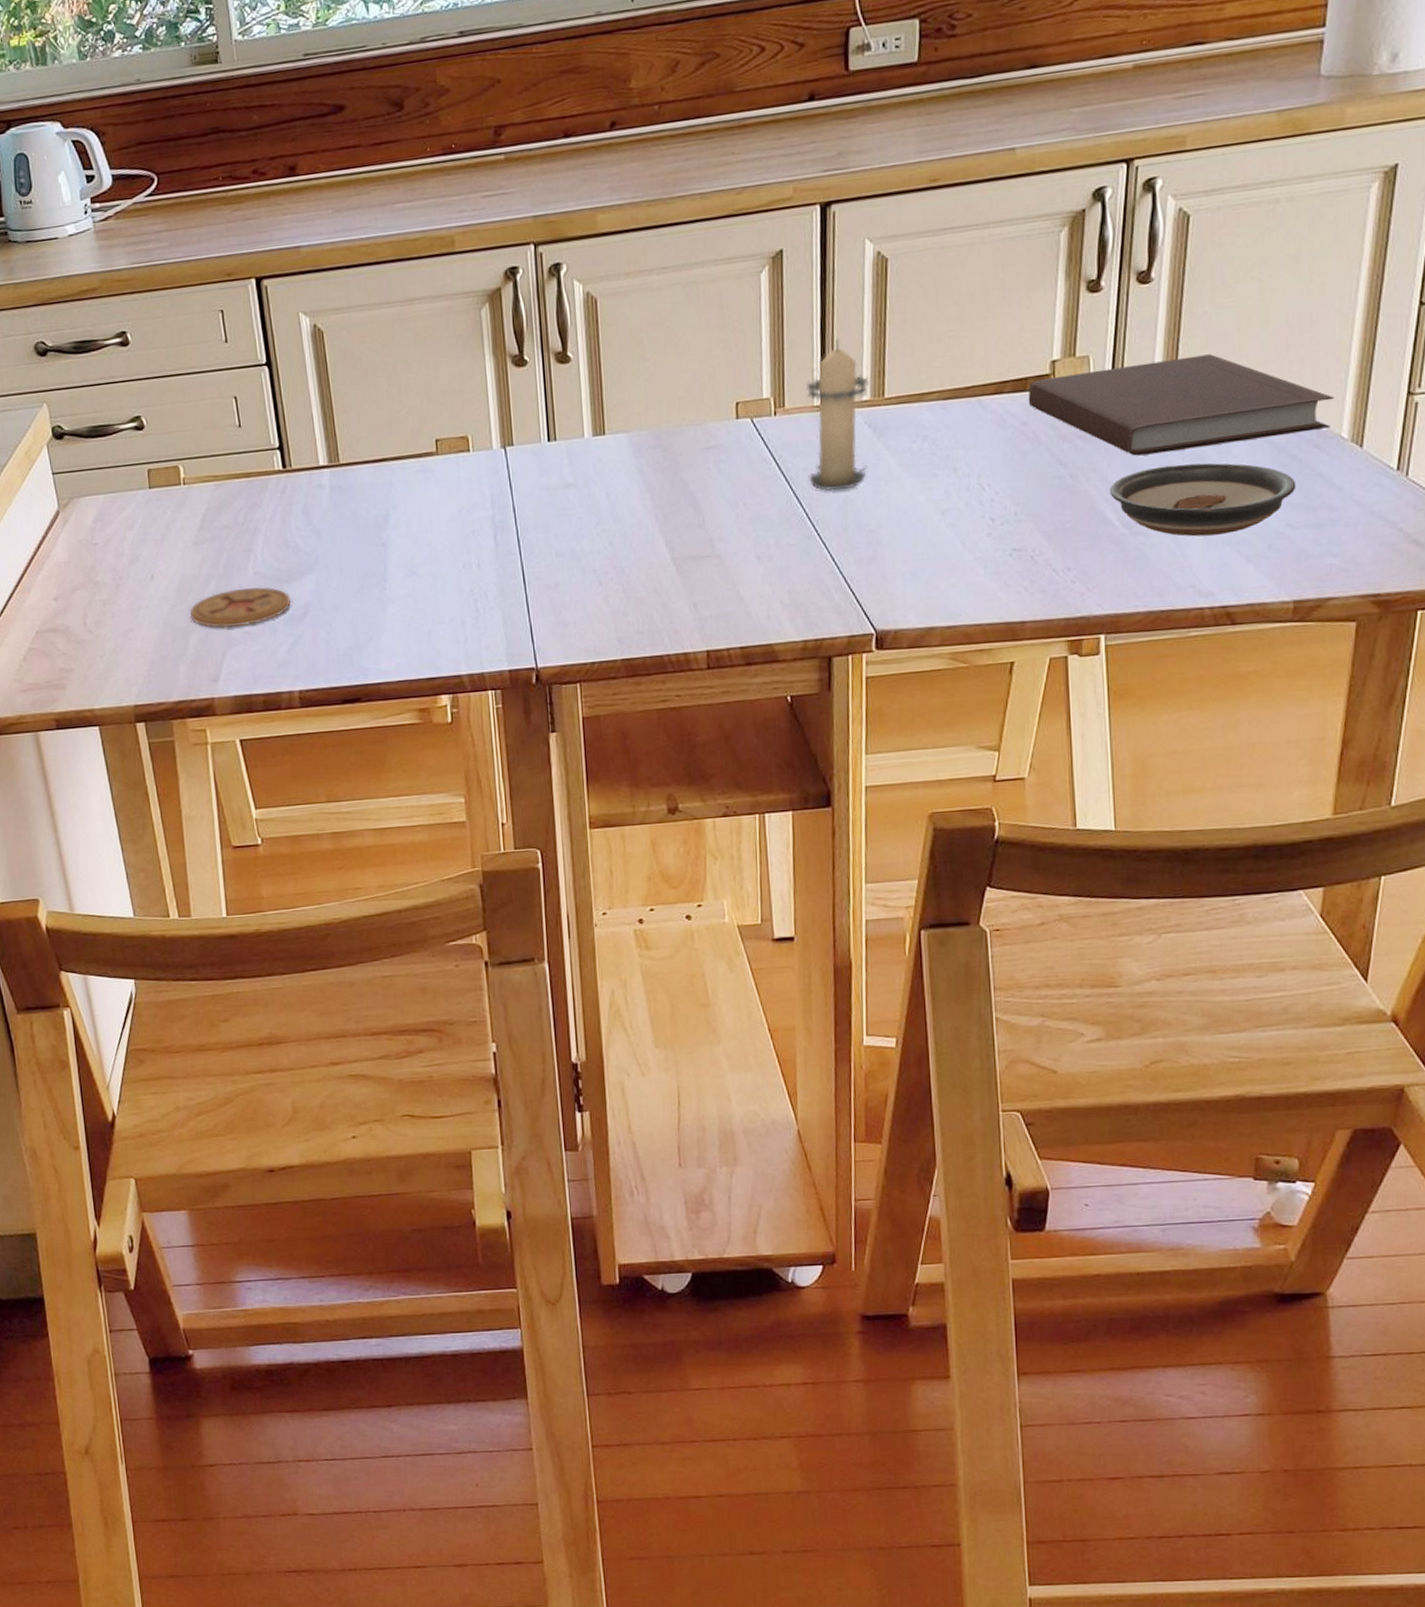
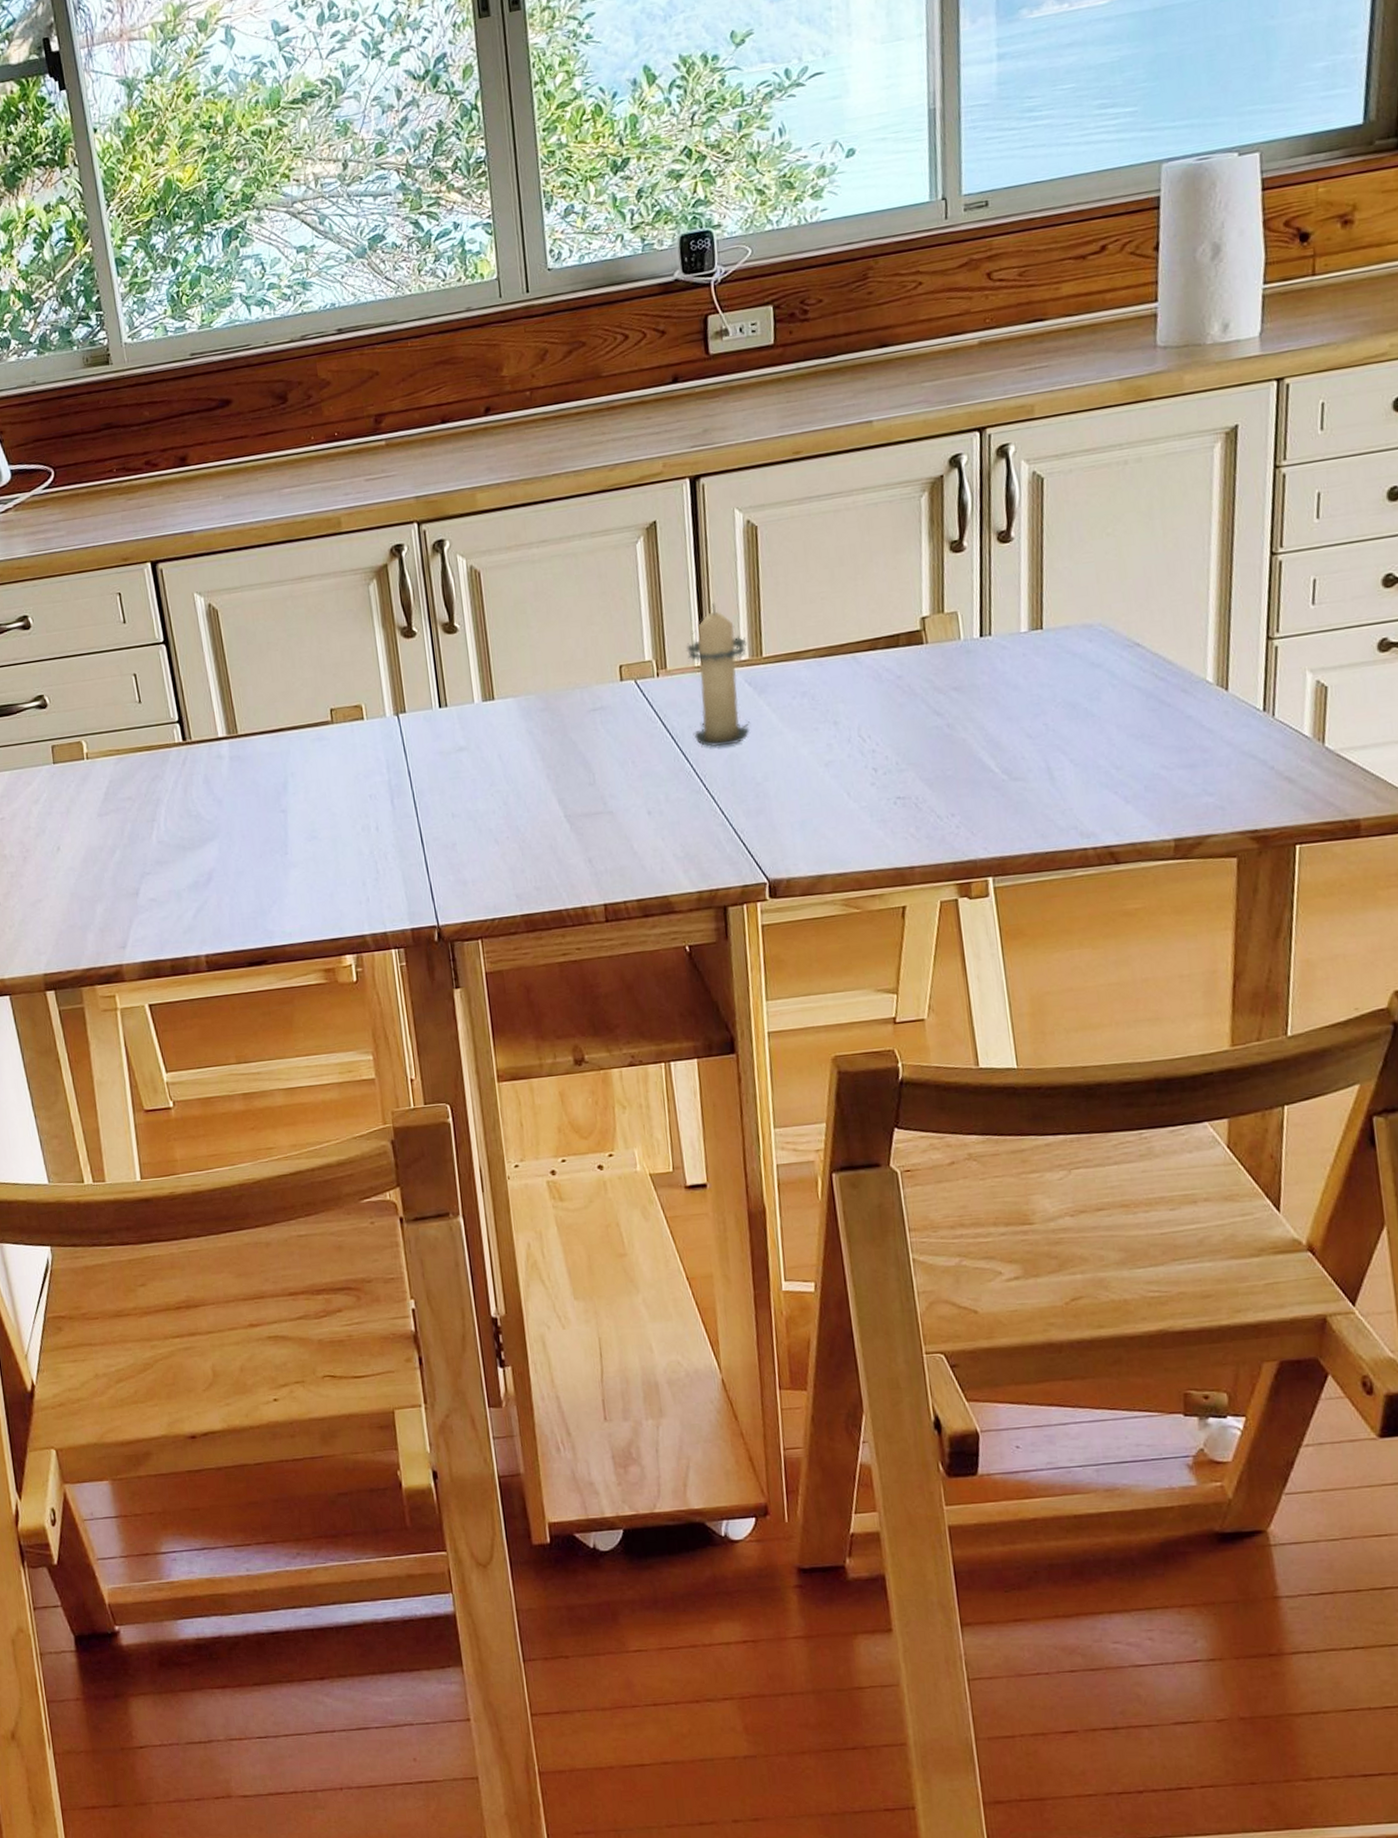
coaster: present [190,587,291,628] -> none [96,855,195,896]
notebook: present [1028,354,1334,456] -> none [901,606,1197,705]
saucer: present [1110,463,1296,537] -> none [987,709,1168,780]

